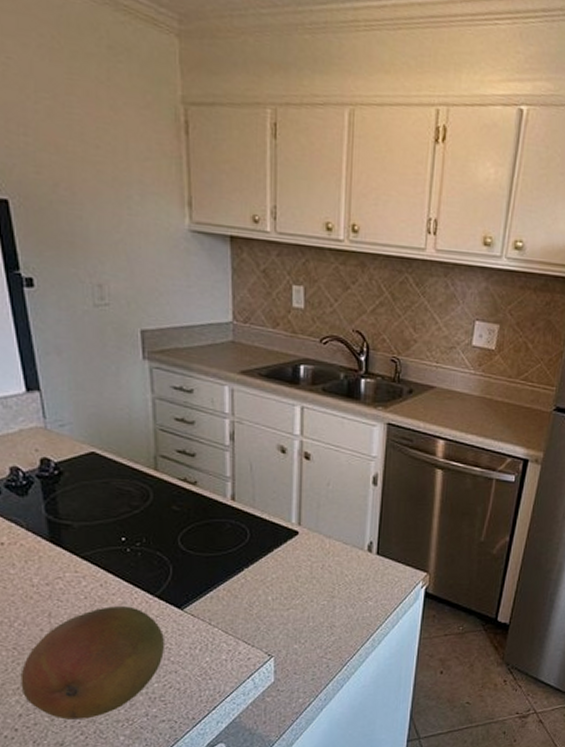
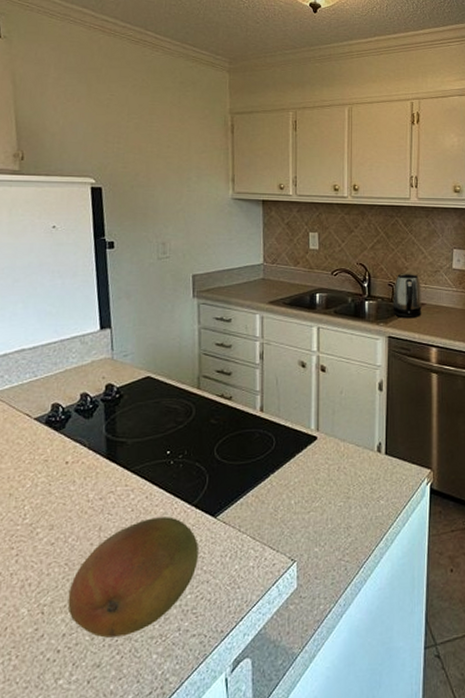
kettle: none [394,346,432,404] -> present [392,273,422,319]

